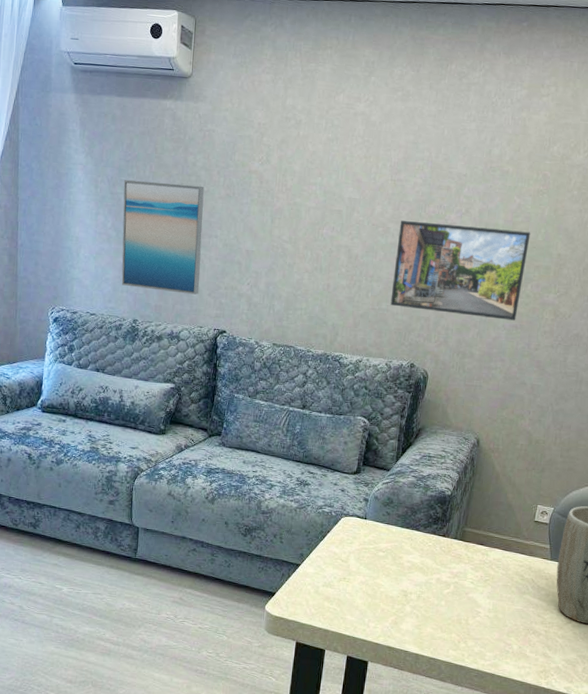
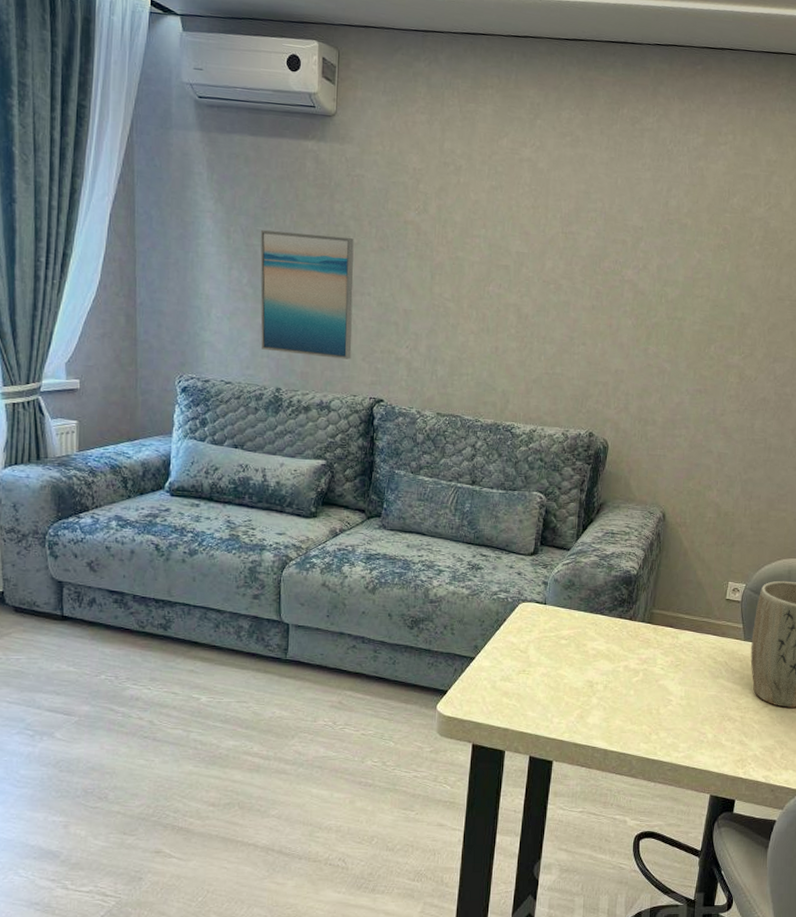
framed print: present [390,221,531,321] -> none [565,277,712,385]

